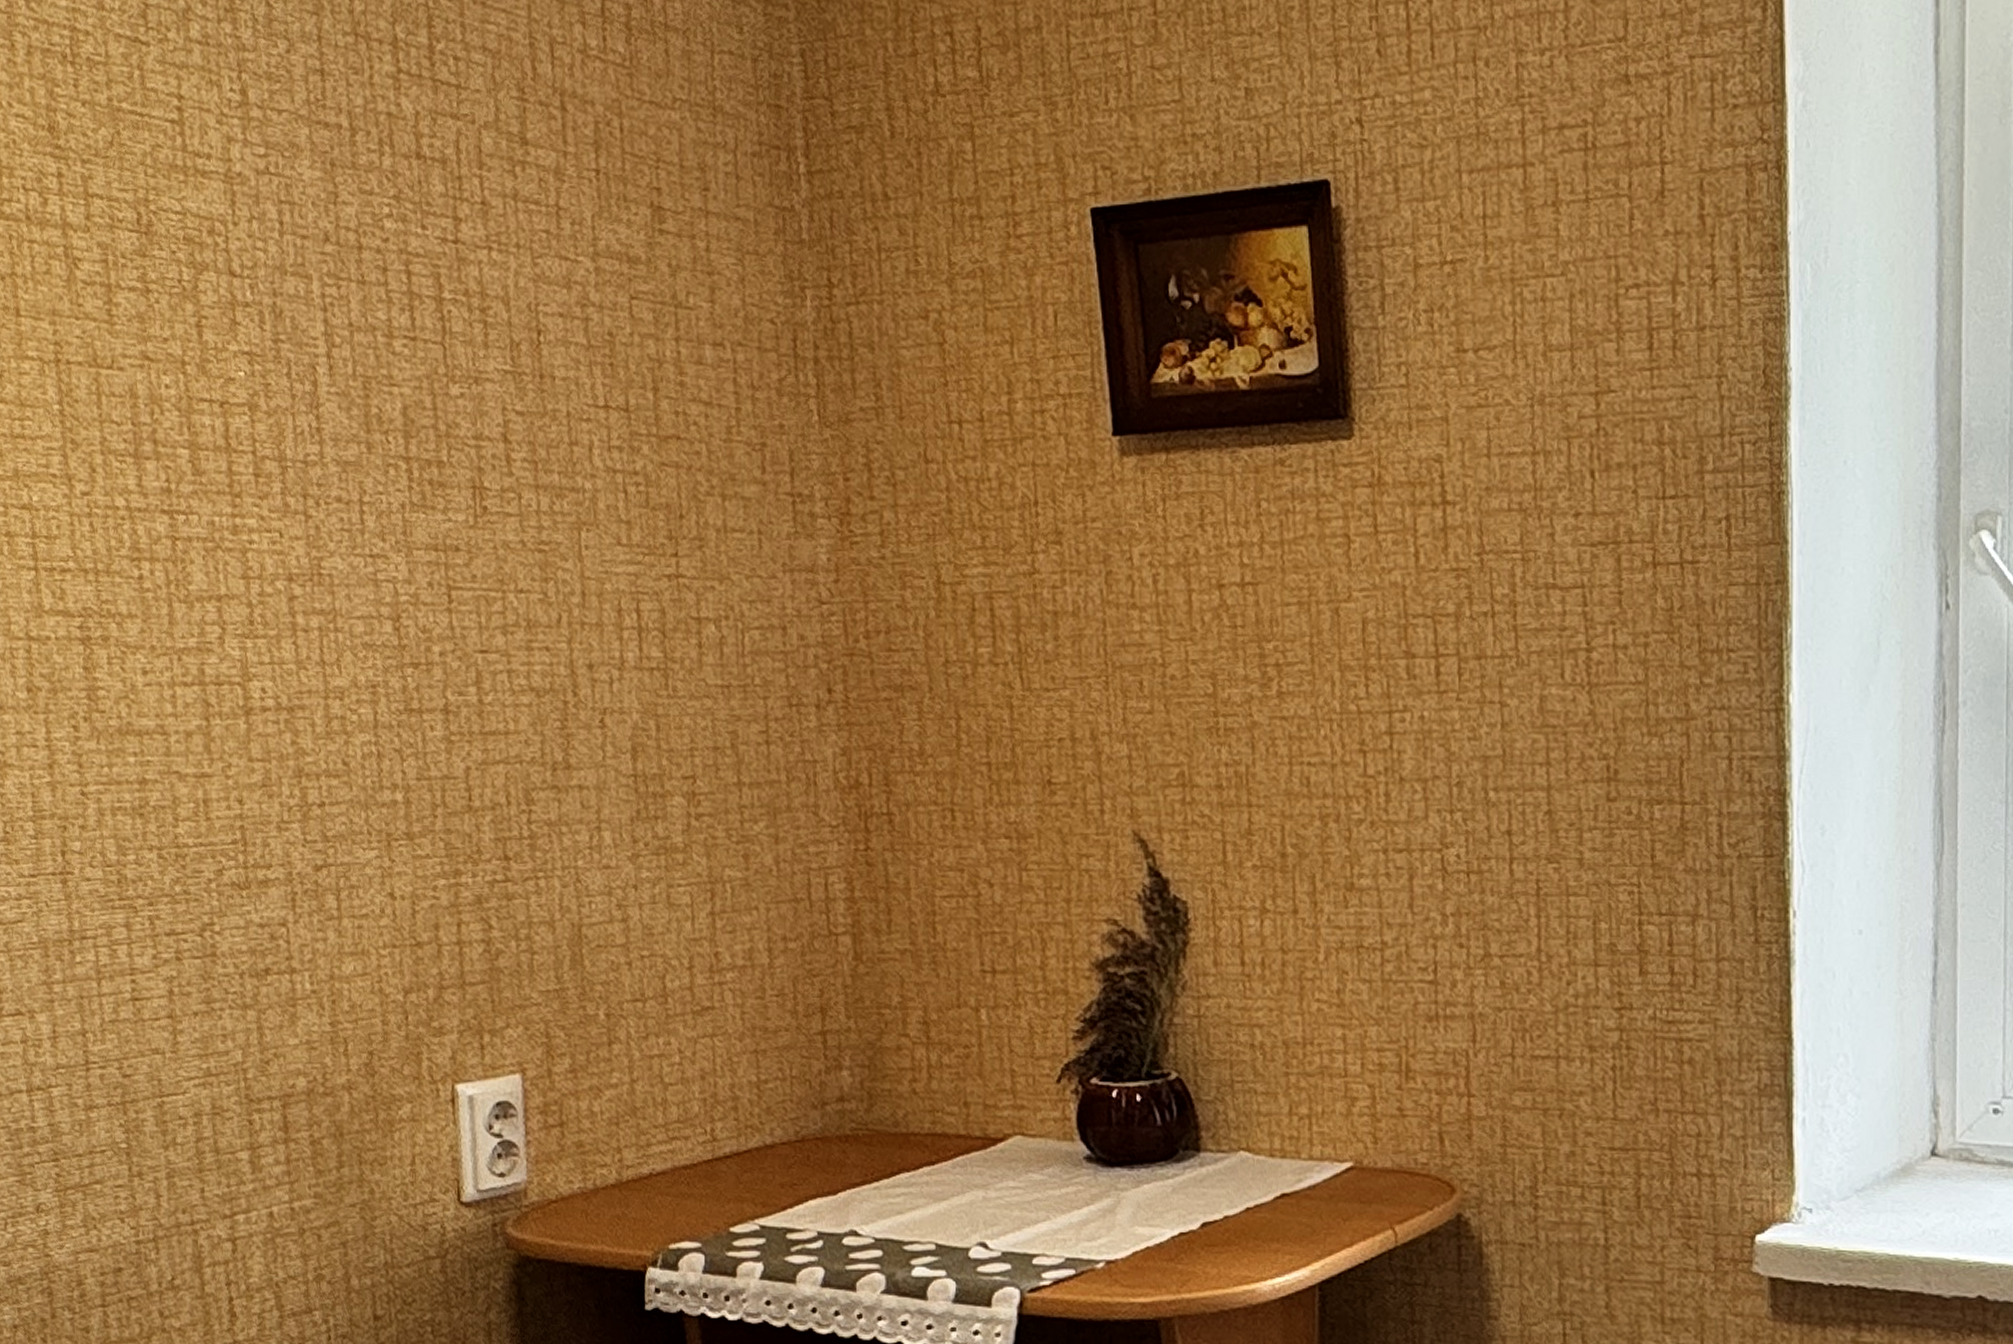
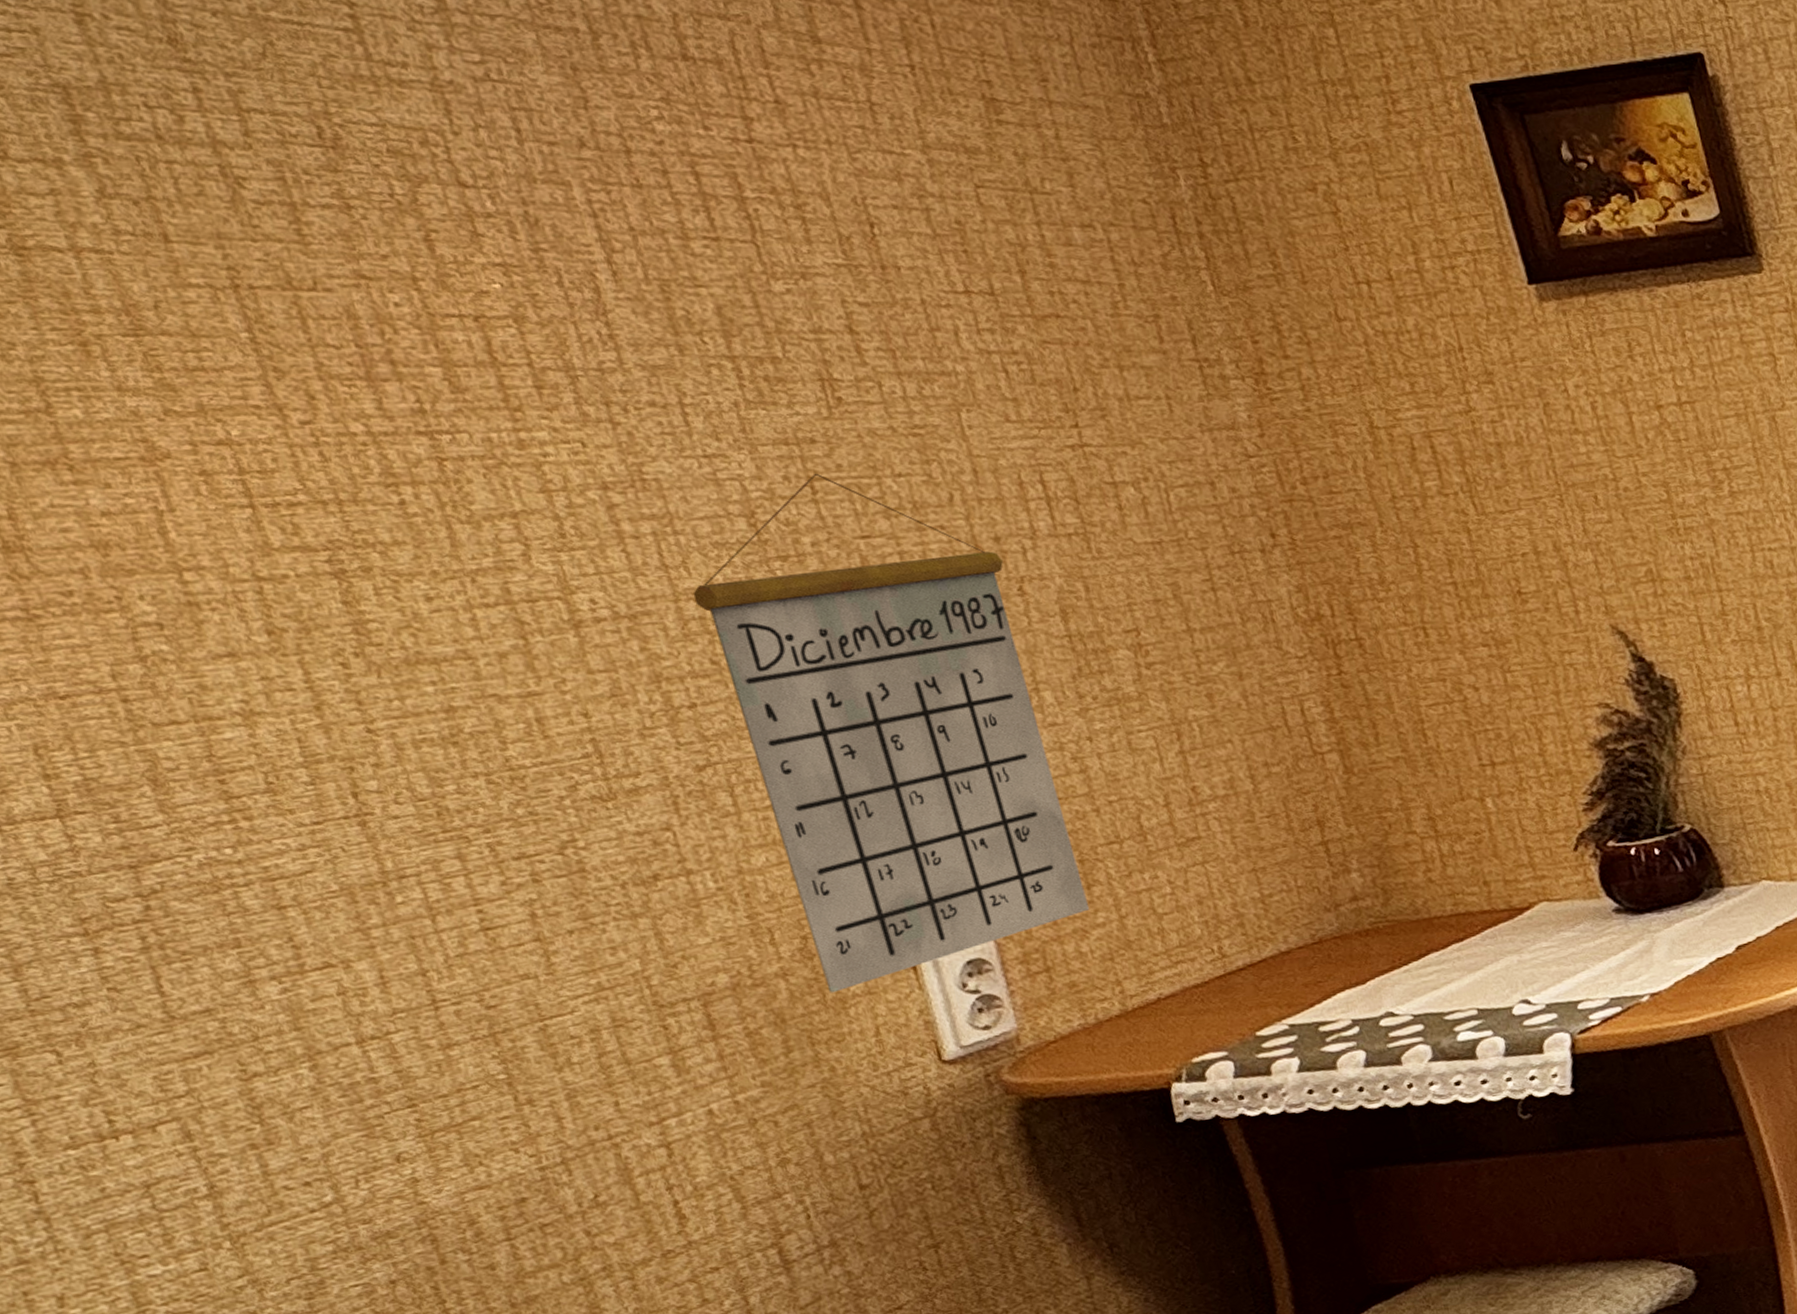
calendar: none [340,582,607,1114] -> present [692,473,1090,993]

